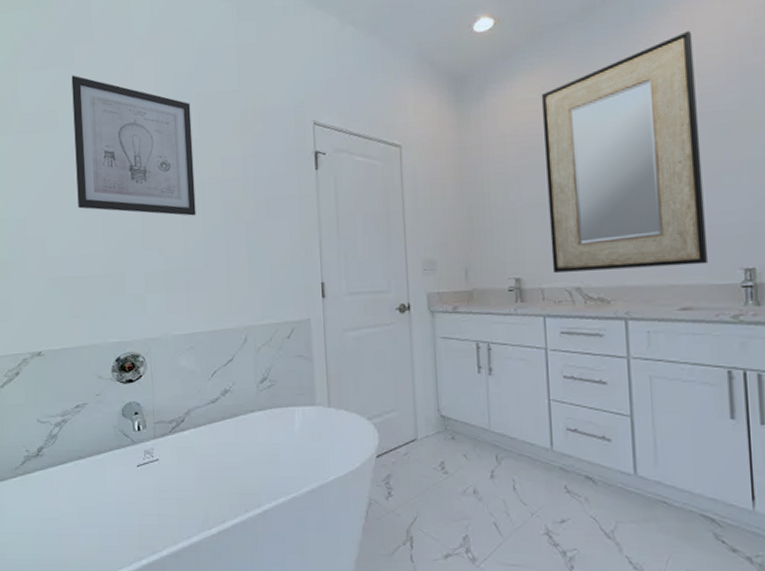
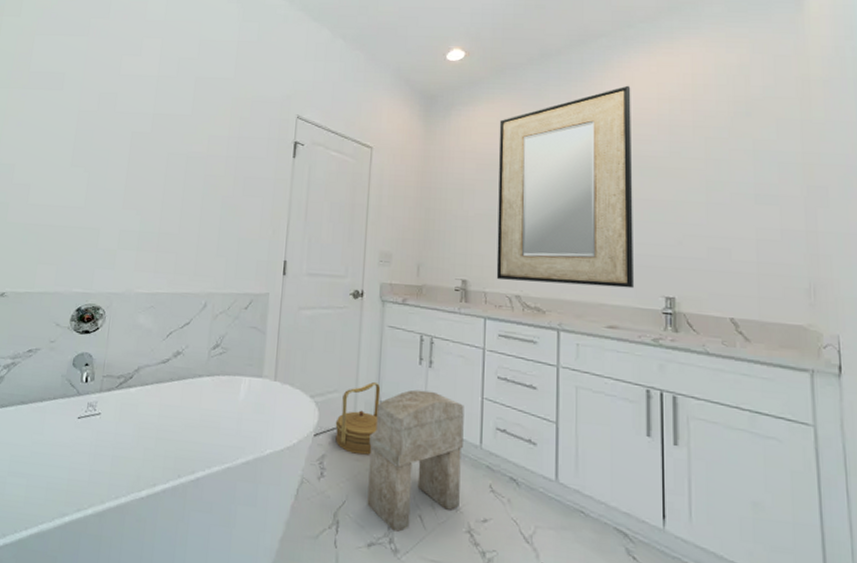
wall art: present [71,75,196,216] -> none [68,44,189,184]
basket: none [397,396,441,470] -> present [335,381,381,455]
stool: none [434,399,535,541] -> present [367,389,464,532]

